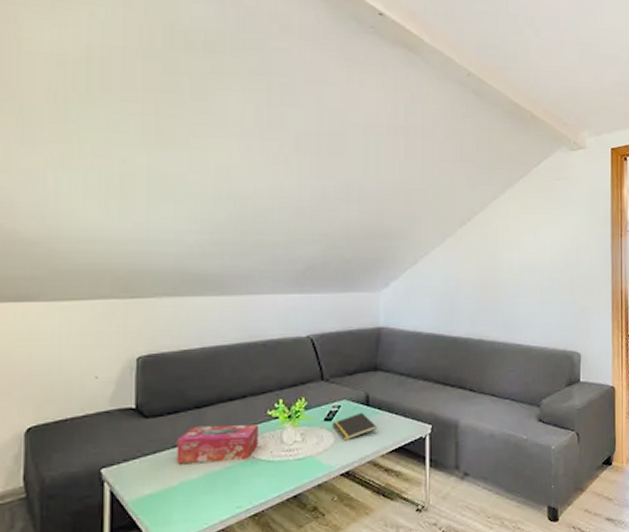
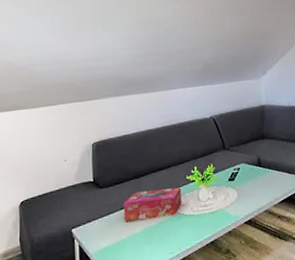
notepad: present [332,412,377,441] -> none [234,172,269,196]

